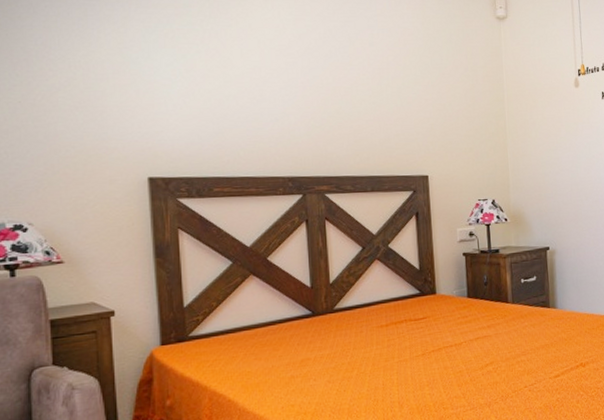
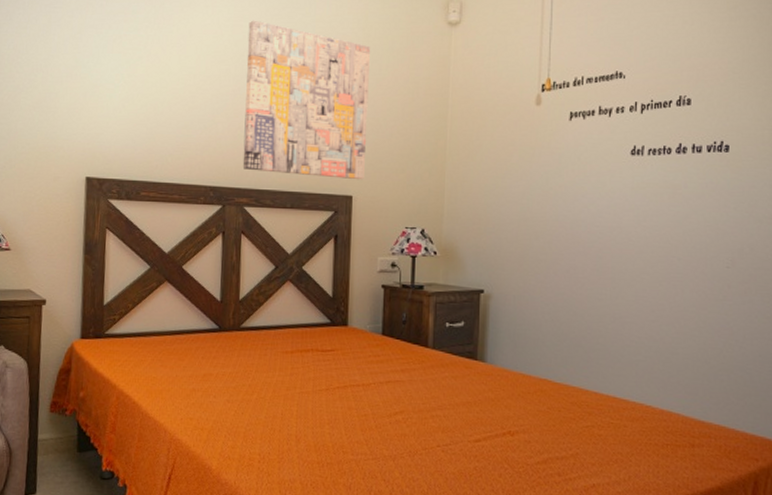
wall art: none [311,14,437,161] -> present [242,20,371,180]

